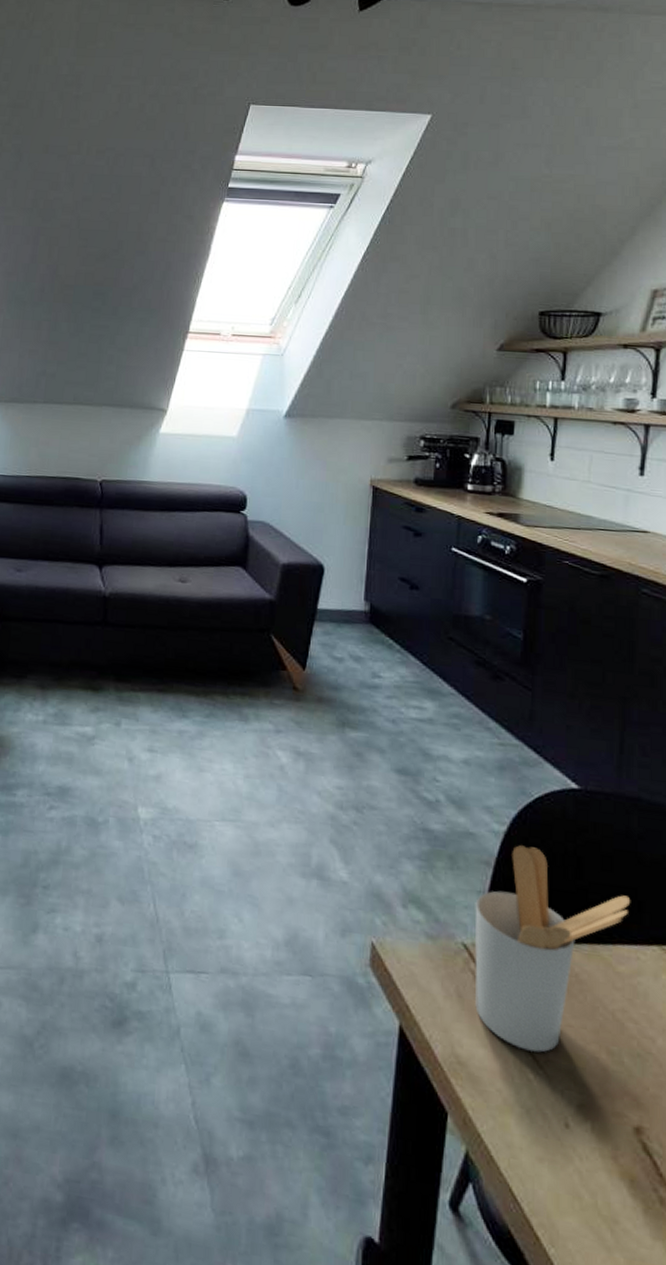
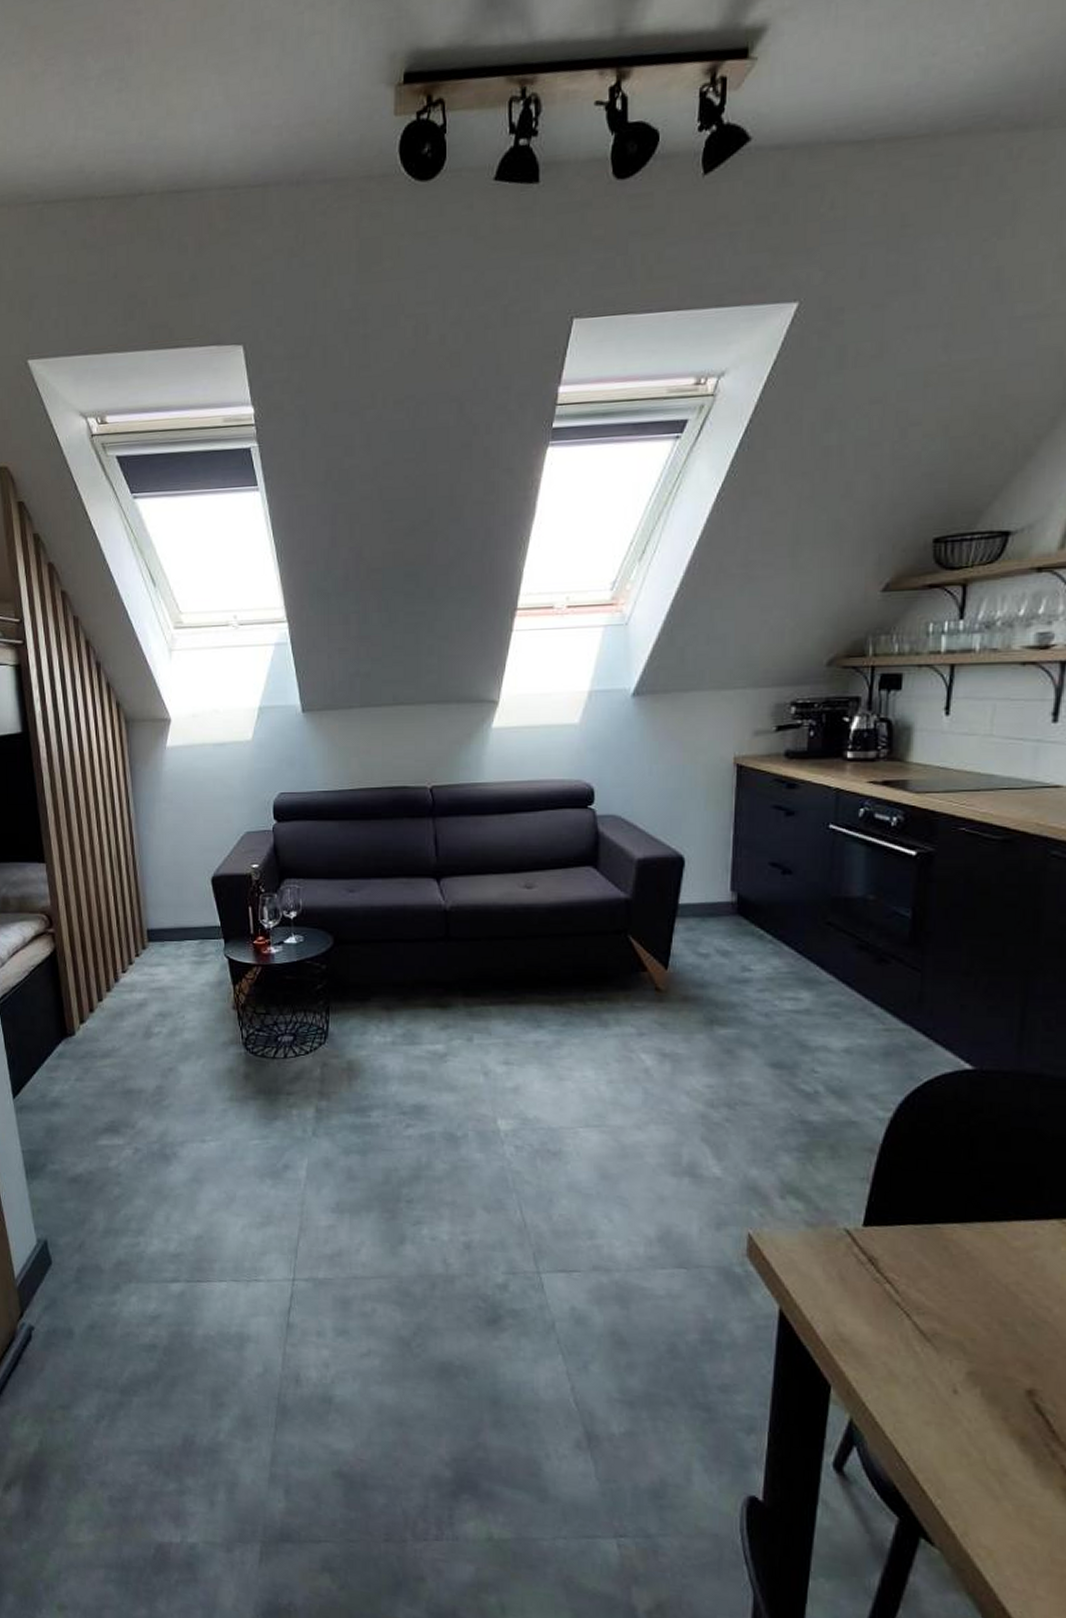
utensil holder: present [475,845,631,1053] -> none [858,1130,1029,1327]

